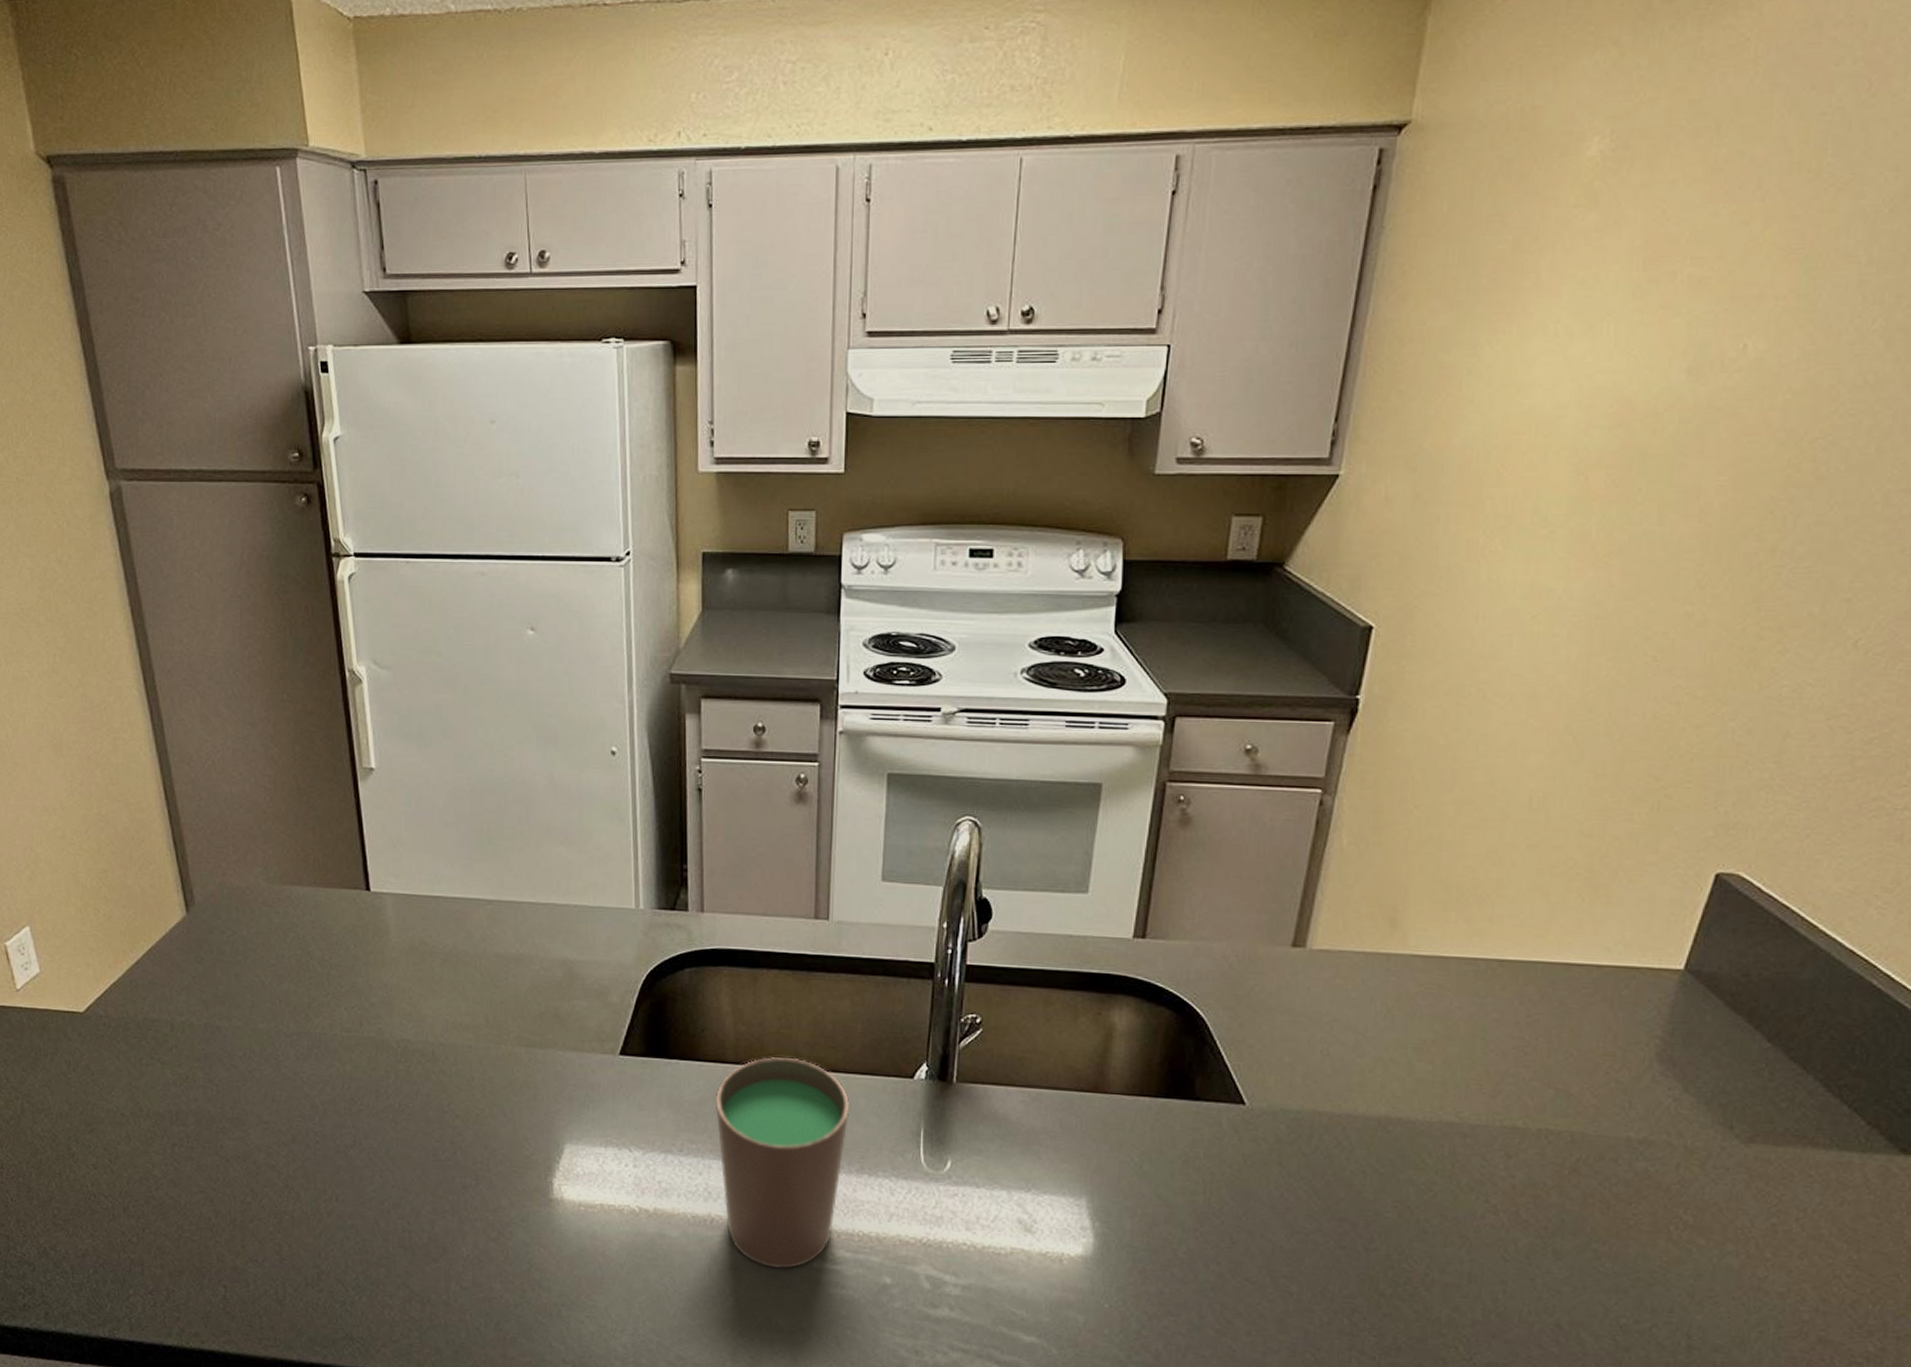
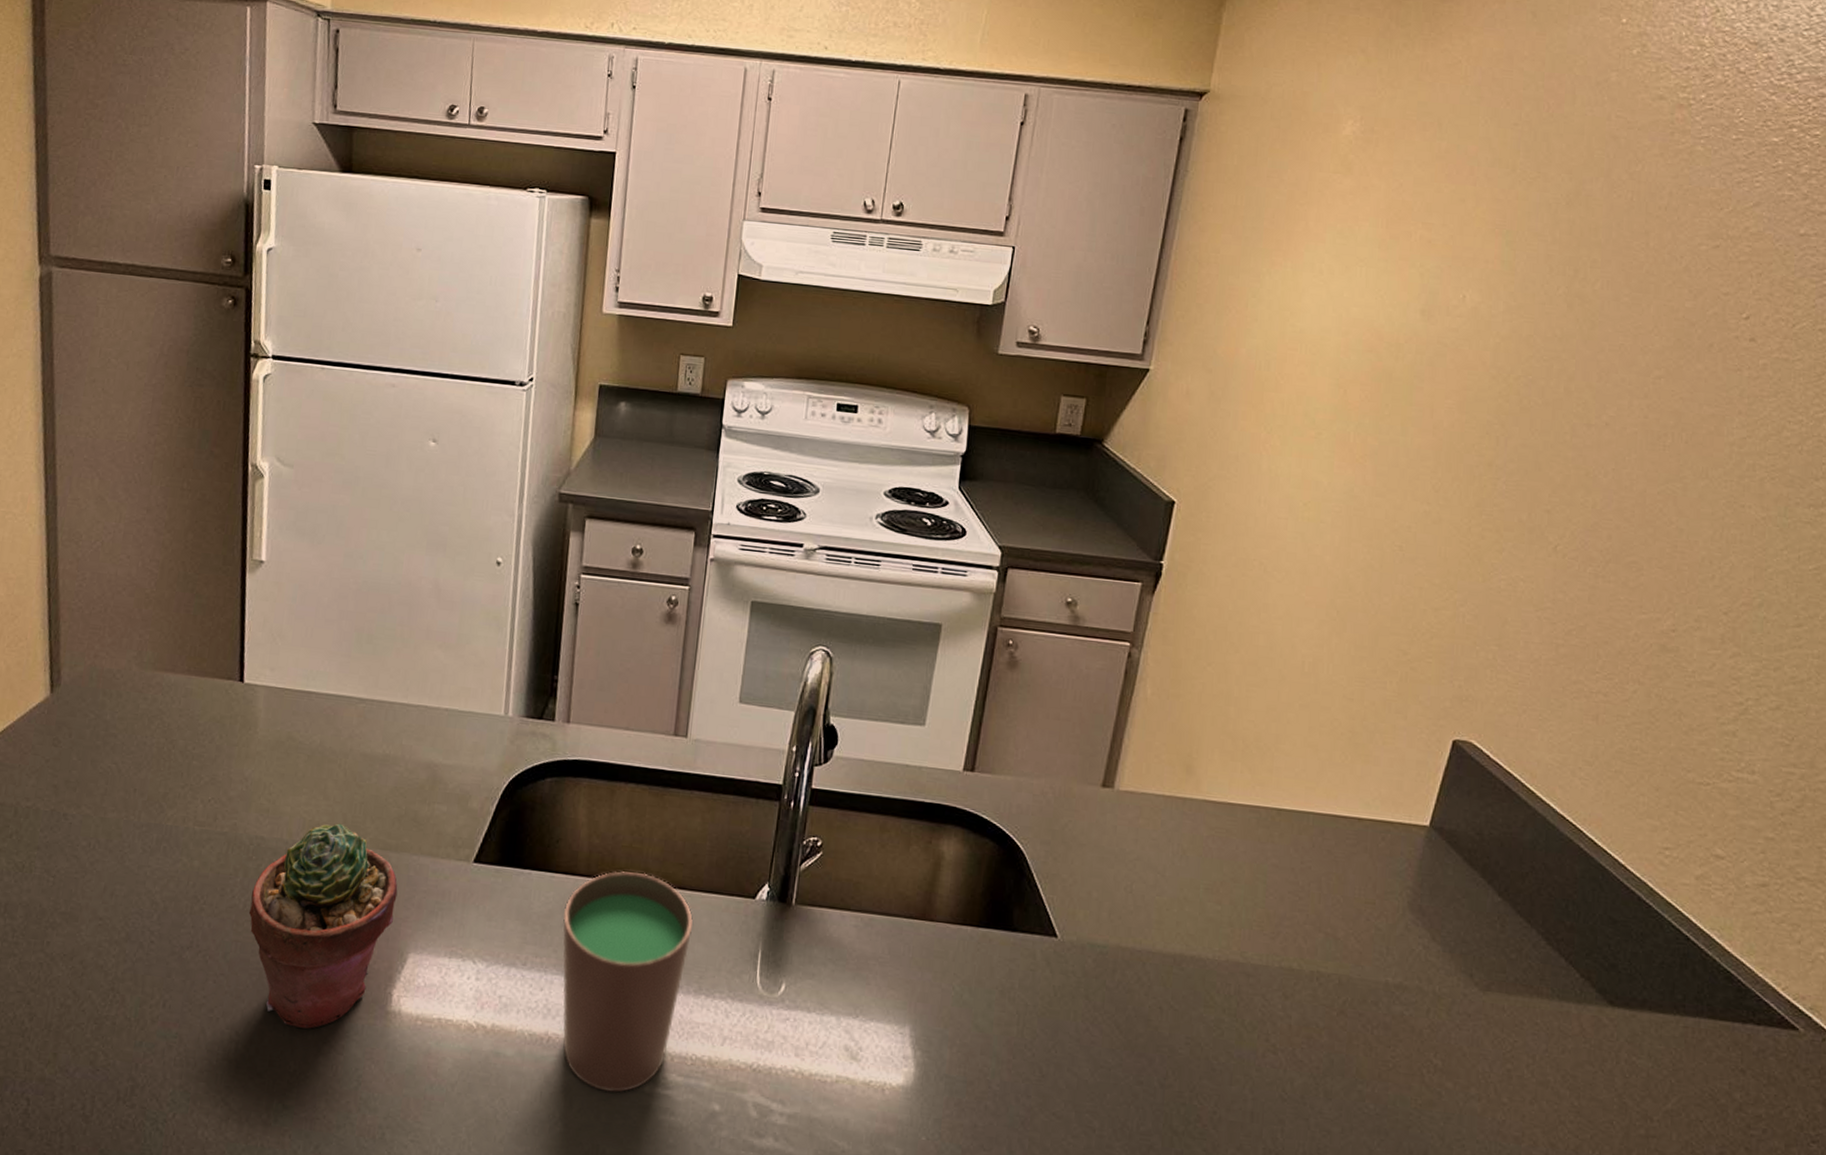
potted succulent: none [404,1023,547,1217] -> present [248,823,398,1029]

